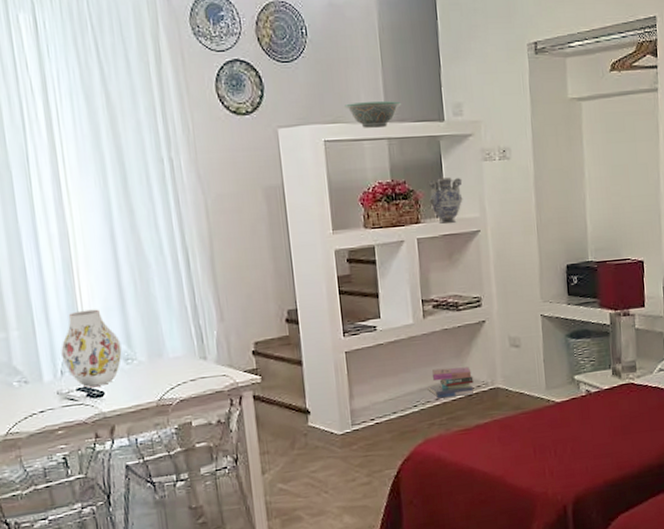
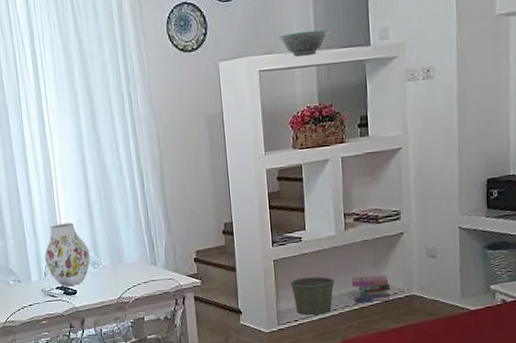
basket: none [366,369,414,413] -> present [291,276,335,315]
decorative vase: present [428,177,463,225] -> none [353,98,386,144]

